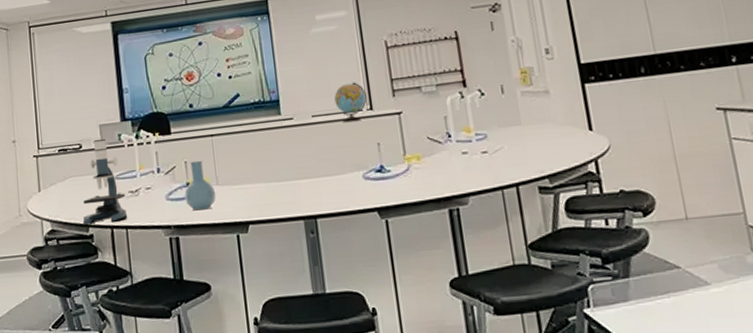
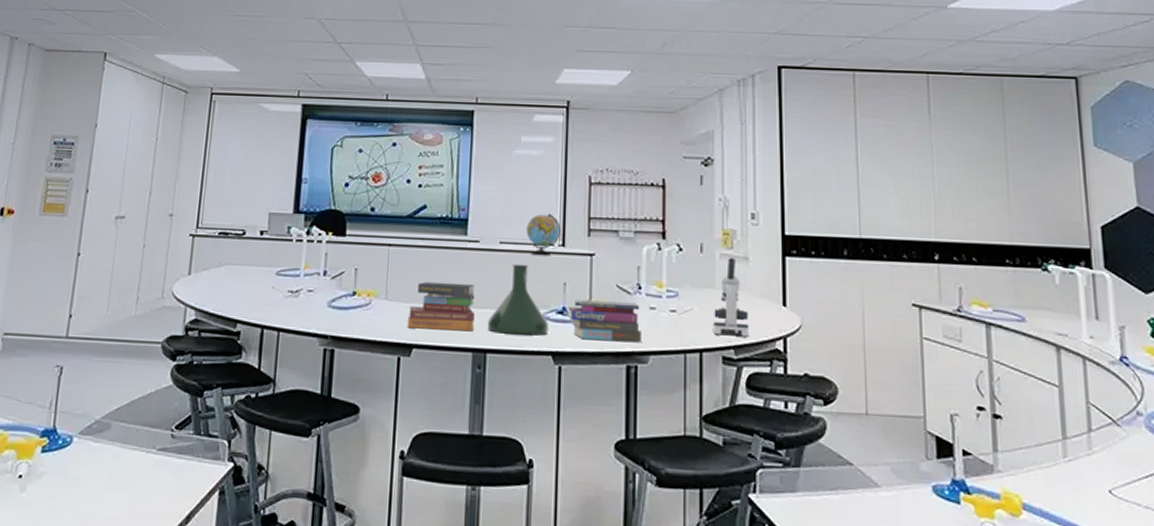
microscope: present [82,139,128,226] -> none [231,229,285,322]
flask: present [184,160,216,211] -> none [348,269,383,324]
books: none [239,158,301,208] -> present [407,281,476,332]
flask: none [312,132,371,199] -> present [487,263,549,336]
books: none [384,150,459,192] -> present [567,300,641,342]
microscope: none [523,93,560,168] -> present [712,258,748,338]

